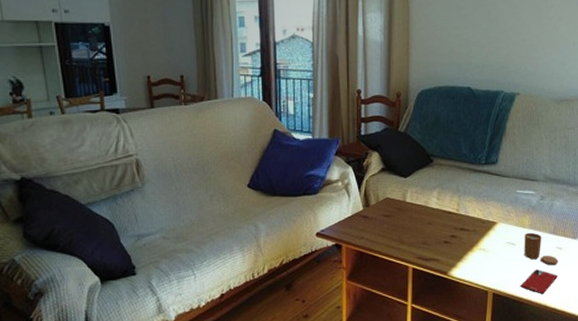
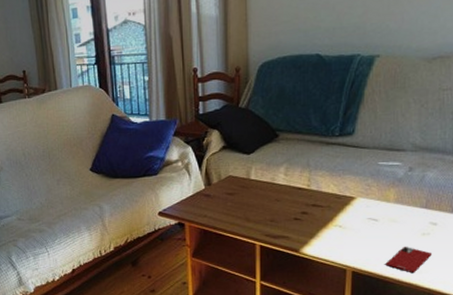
candle: present [524,232,558,266] -> none [389,207,432,242]

